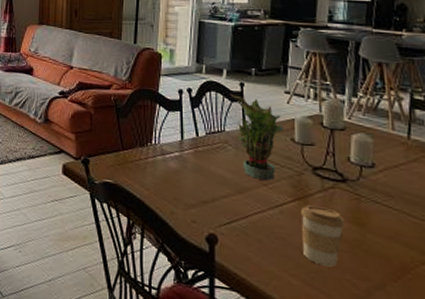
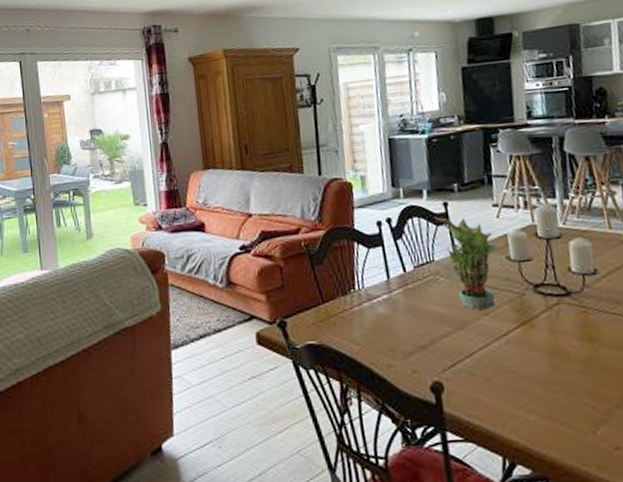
coffee cup: present [300,205,345,267] -> none [527,327,576,394]

